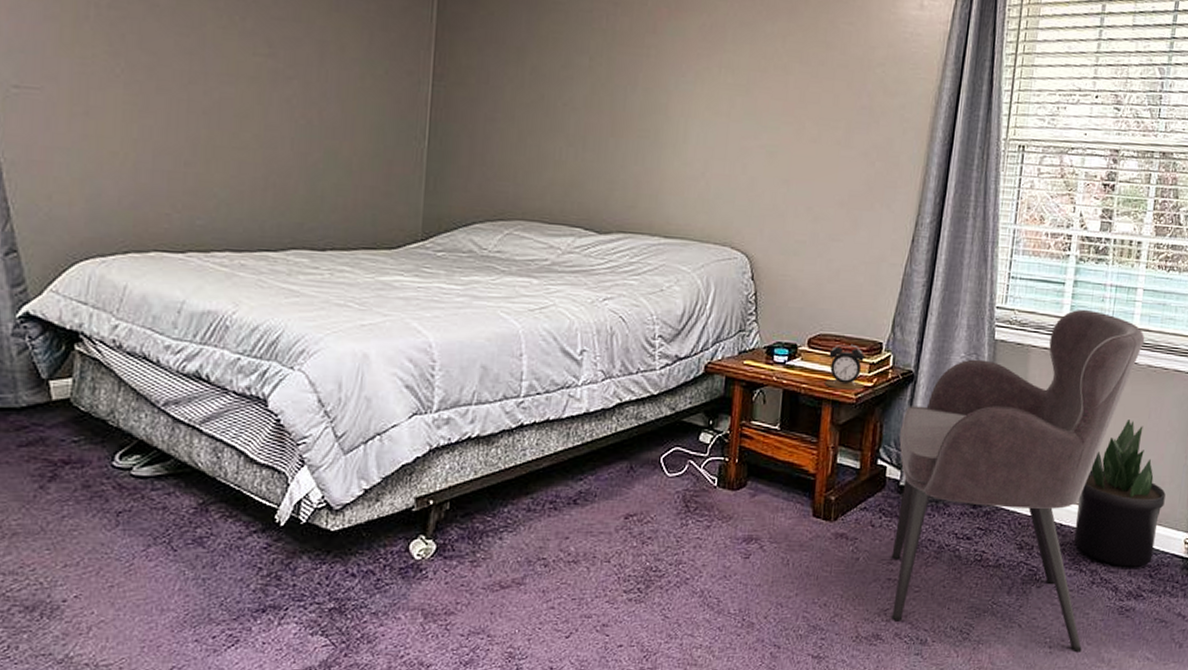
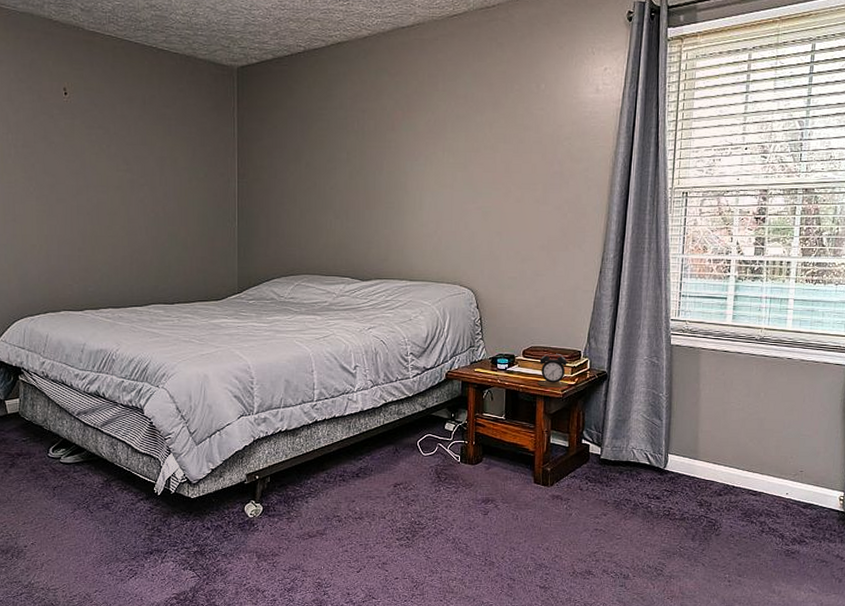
armchair: present [891,310,1144,651] -> none [597,318,797,584]
planter: present [1074,420,1166,567] -> none [745,403,821,519]

